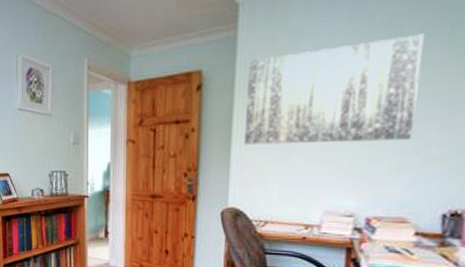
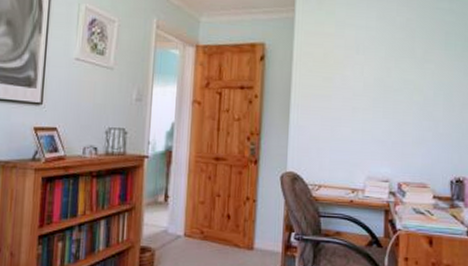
wall art: present [243,33,424,145] -> none [300,37,429,119]

